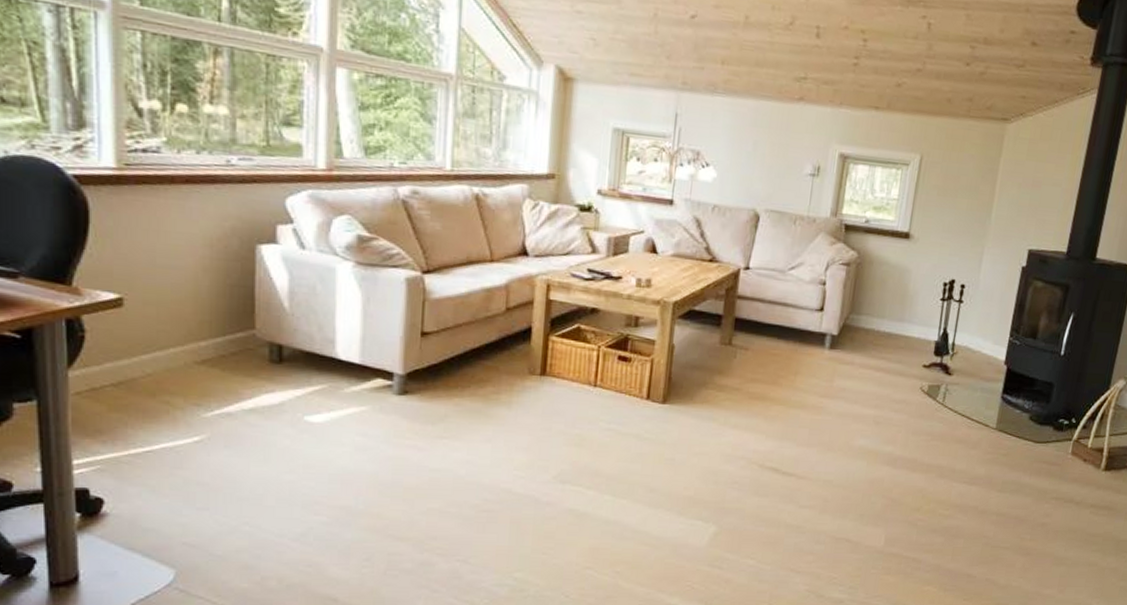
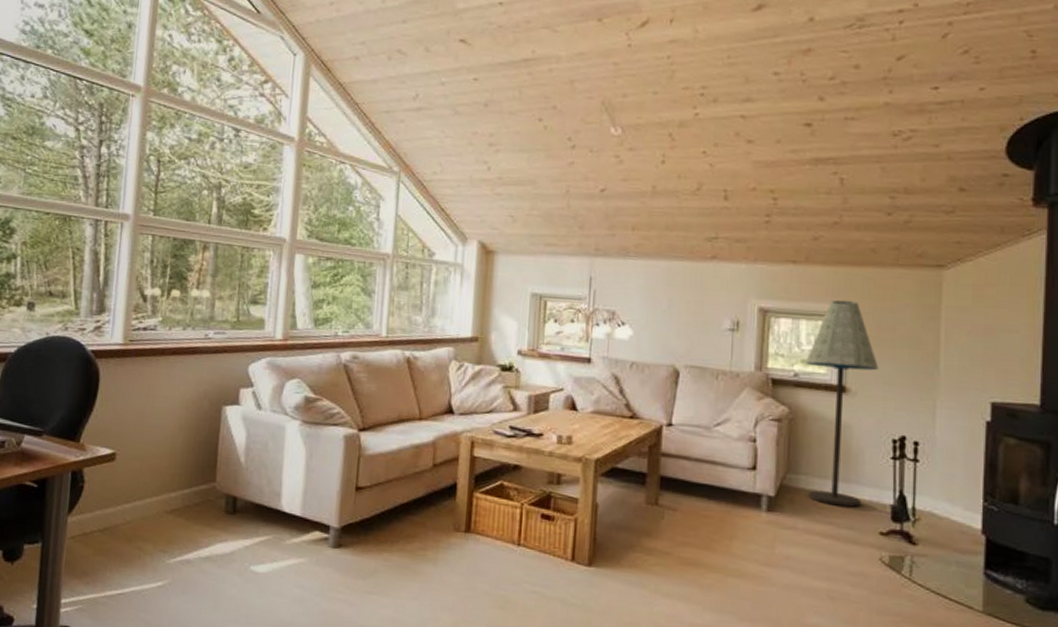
floor lamp: none [866,148,940,344] -> present [806,300,879,507]

